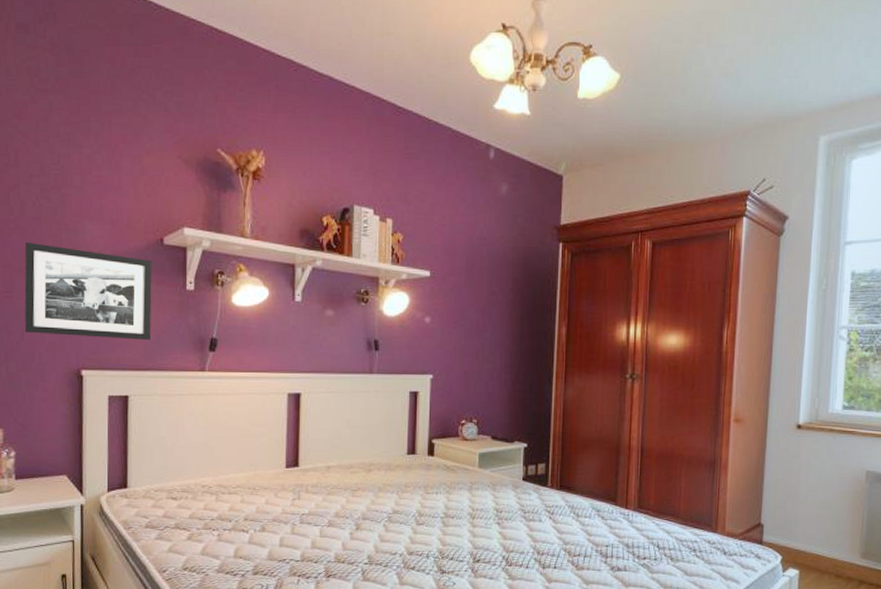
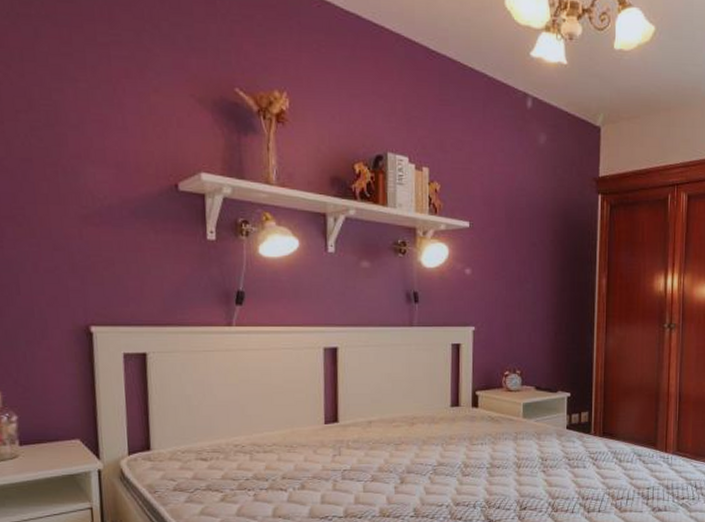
picture frame: present [24,241,152,340] -> none [14,185,170,293]

